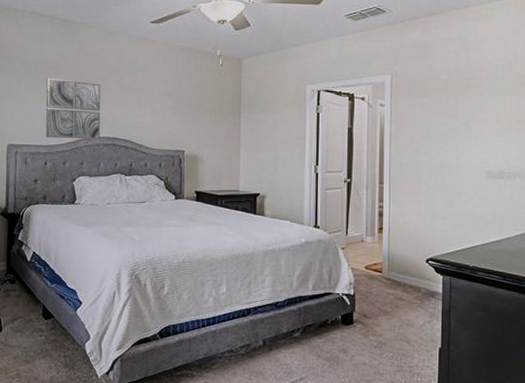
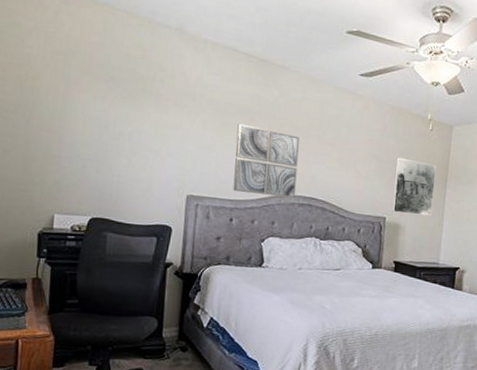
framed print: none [189,93,230,146] -> present [392,157,437,216]

